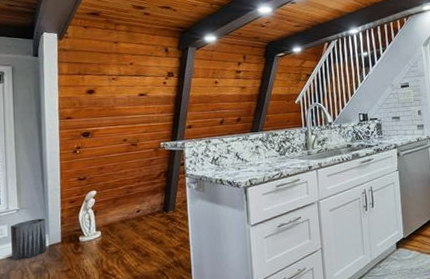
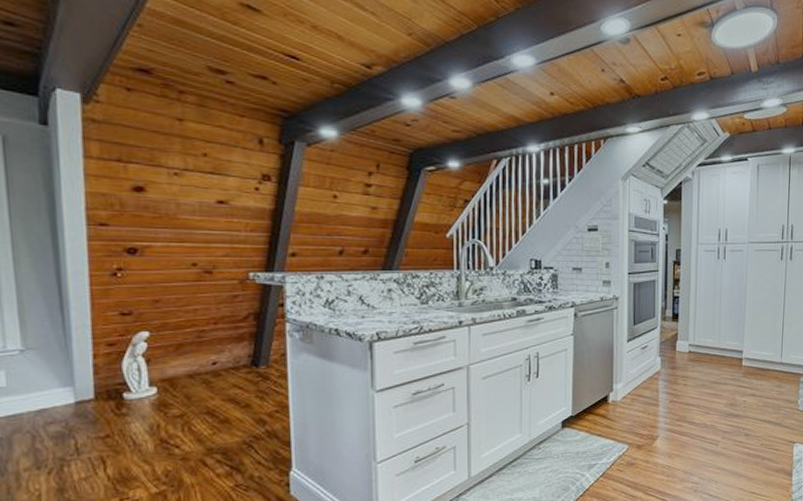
trash can: present [10,218,47,261] -> none [9,364,72,421]

